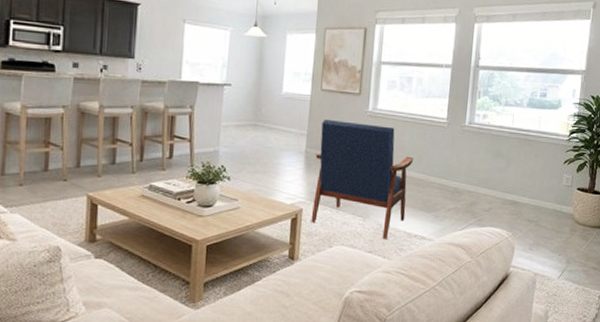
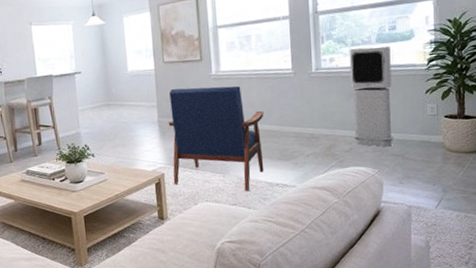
air purifier: none [494,108,539,211] -> present [349,45,394,147]

